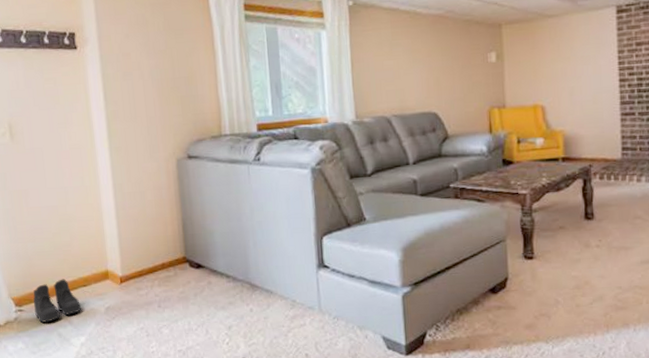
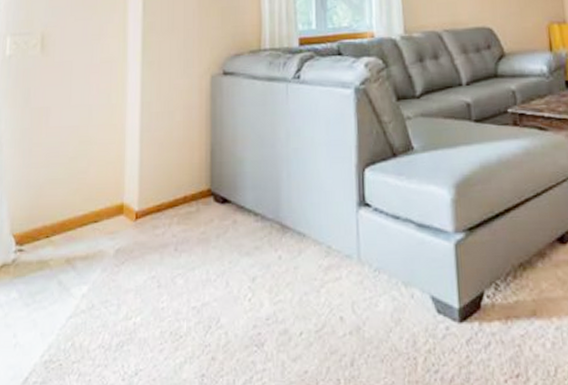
boots: present [33,279,82,323] -> none [36,212,89,266]

